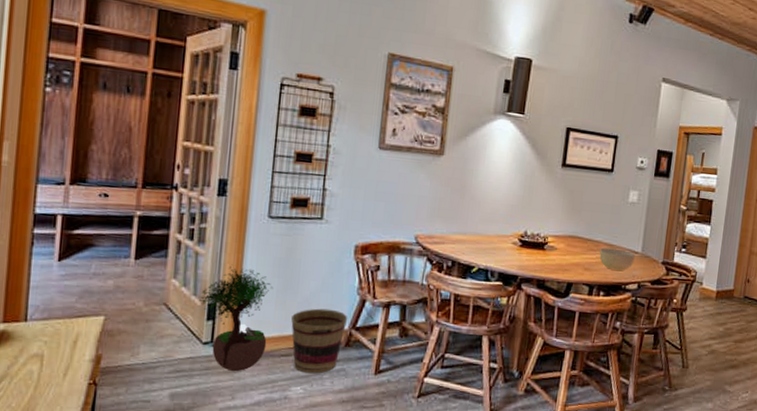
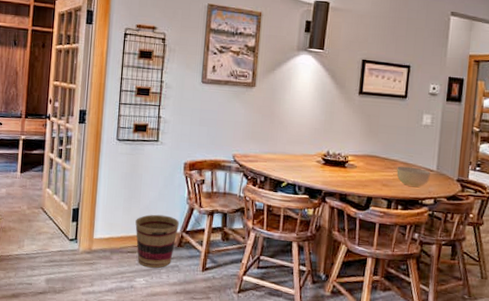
potted tree: present [199,264,274,372] -> none [66,177,121,264]

